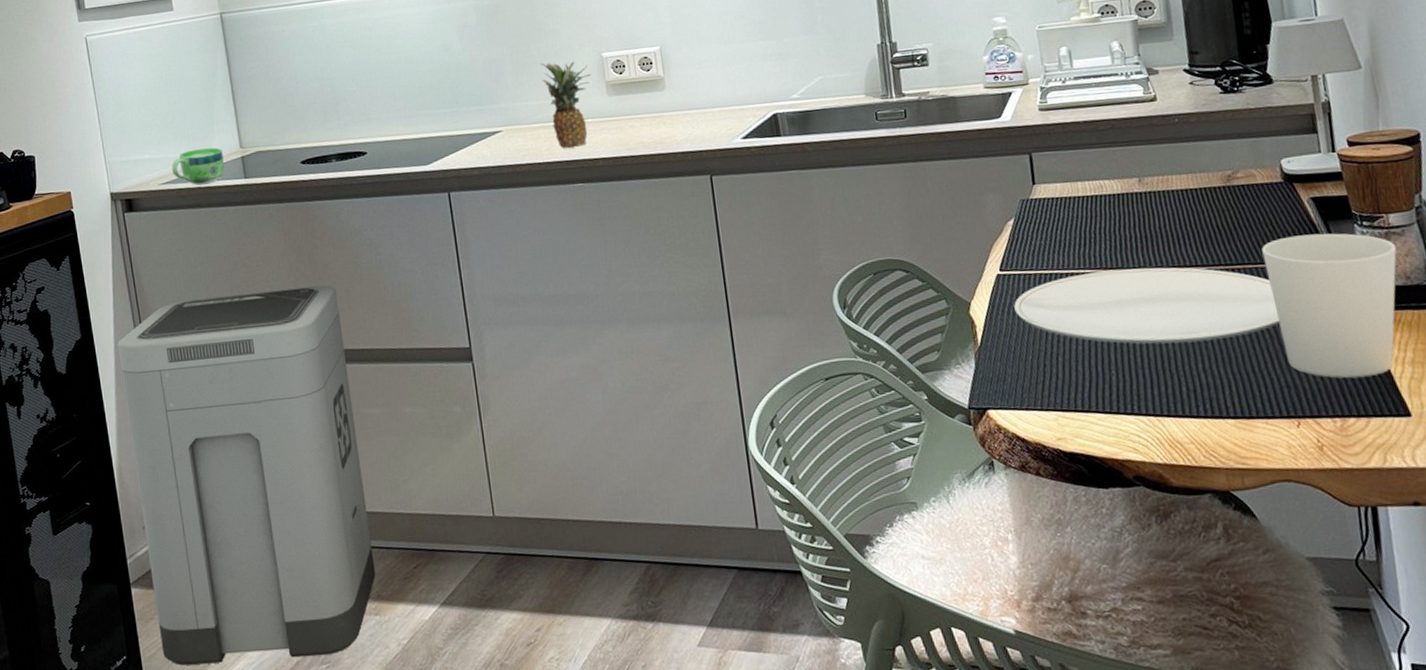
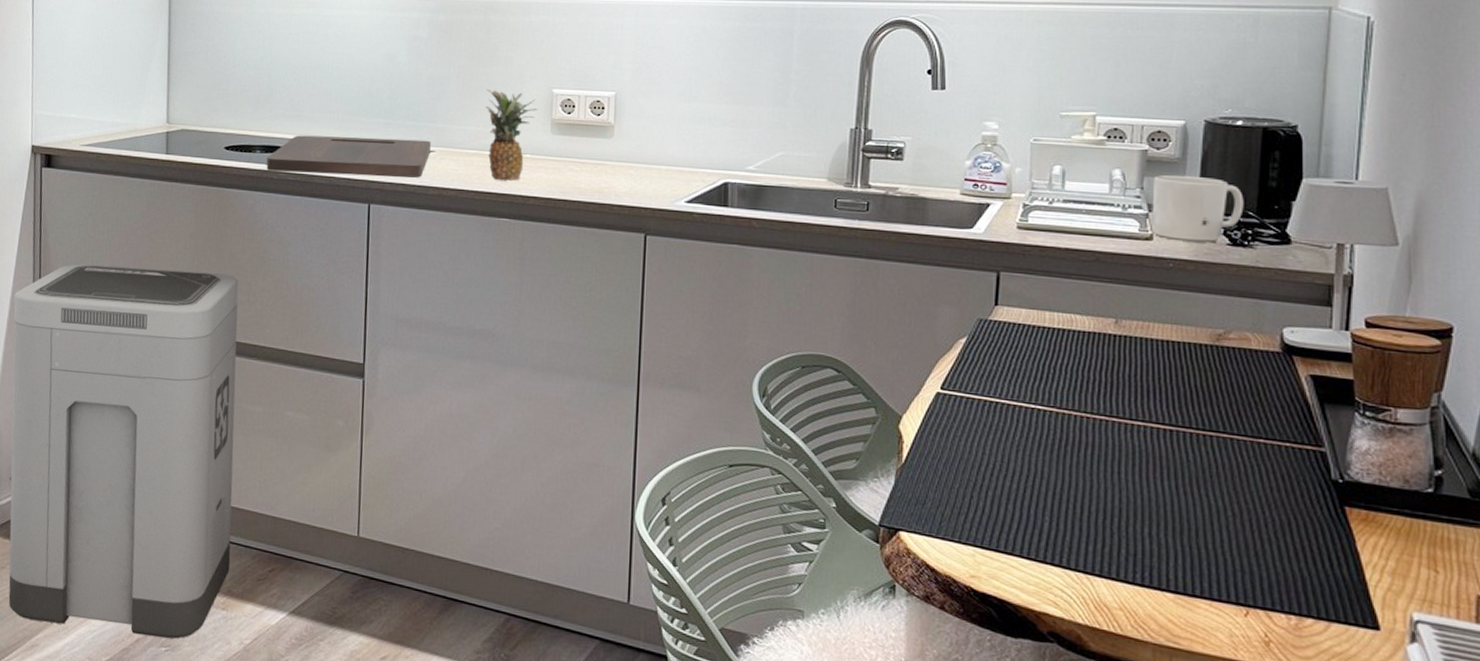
cup: present [171,147,224,186] -> none [95,116,149,154]
cutting board: none [343,121,498,178] -> present [266,135,431,179]
plate: present [1014,267,1281,344] -> none [949,408,1248,508]
mug: none [1147,35,1228,98] -> present [1152,174,1244,243]
dixie cup: present [1261,233,1397,379] -> none [1242,411,1400,580]

